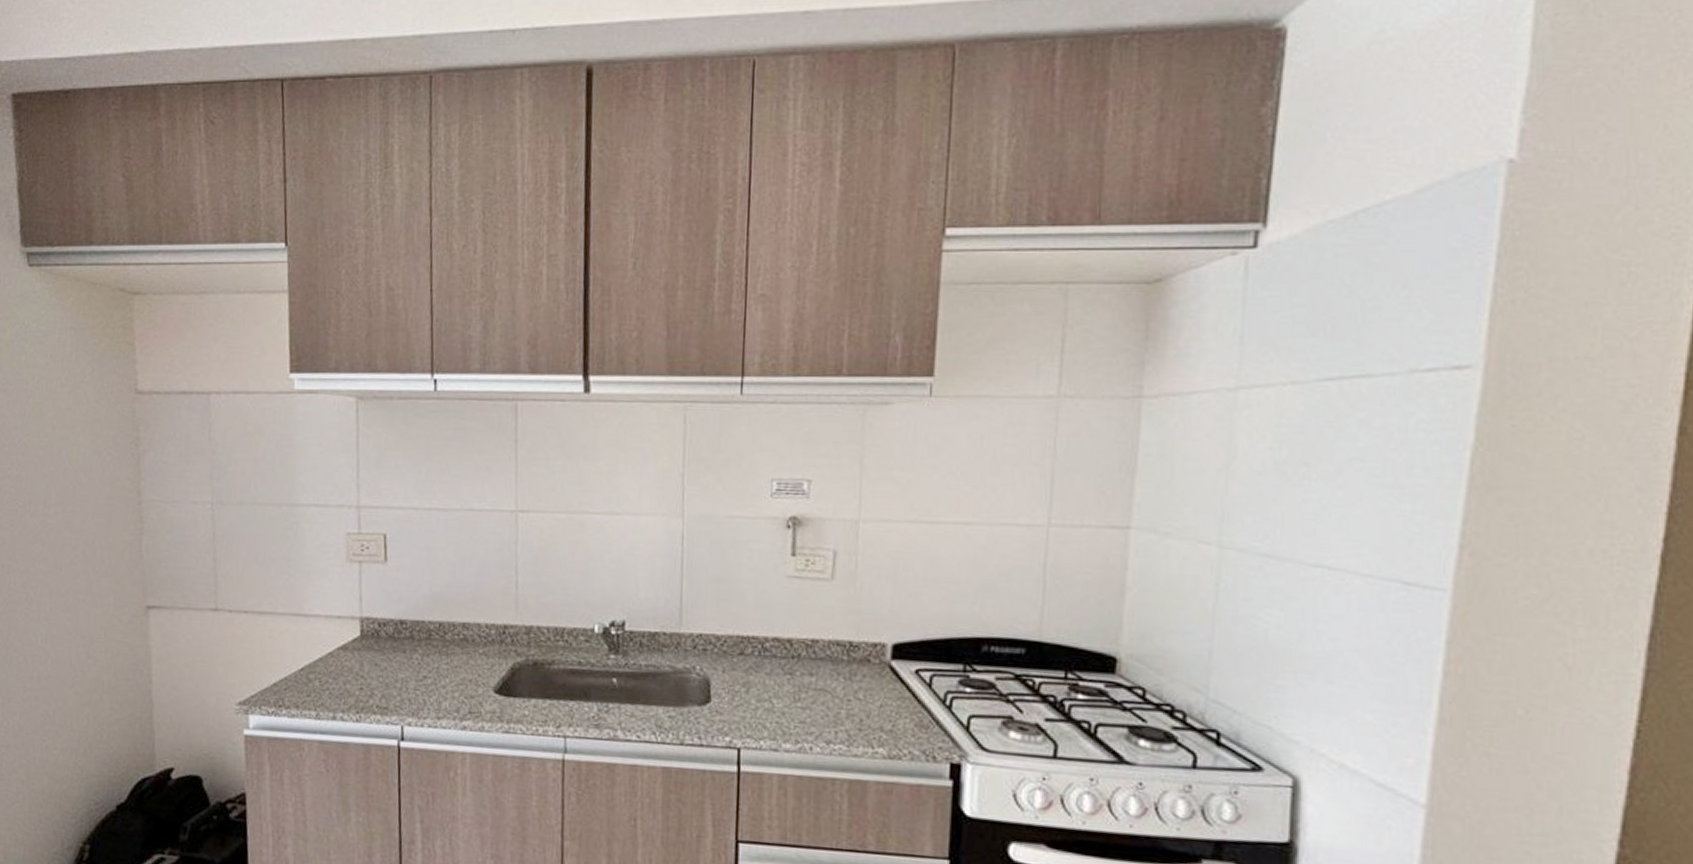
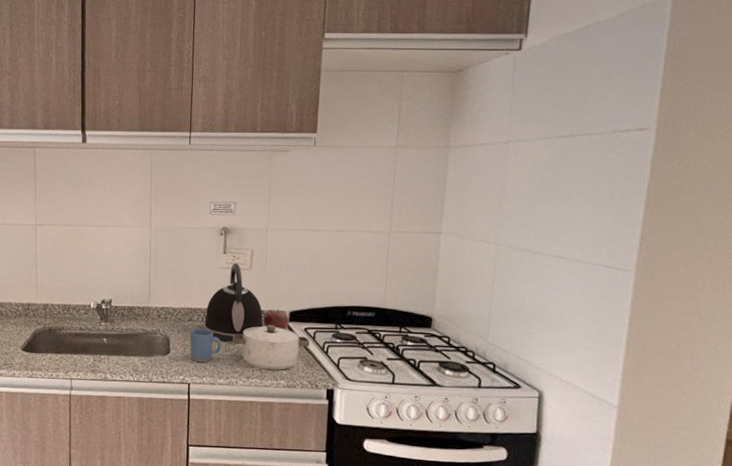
mug: none [740,666,789,718] -> present [189,328,222,363]
kettle: none [761,569,852,688] -> present [203,262,263,342]
cooking pot: none [805,663,924,733] -> present [233,325,310,370]
fruit: none [851,639,891,672] -> present [262,308,289,330]

